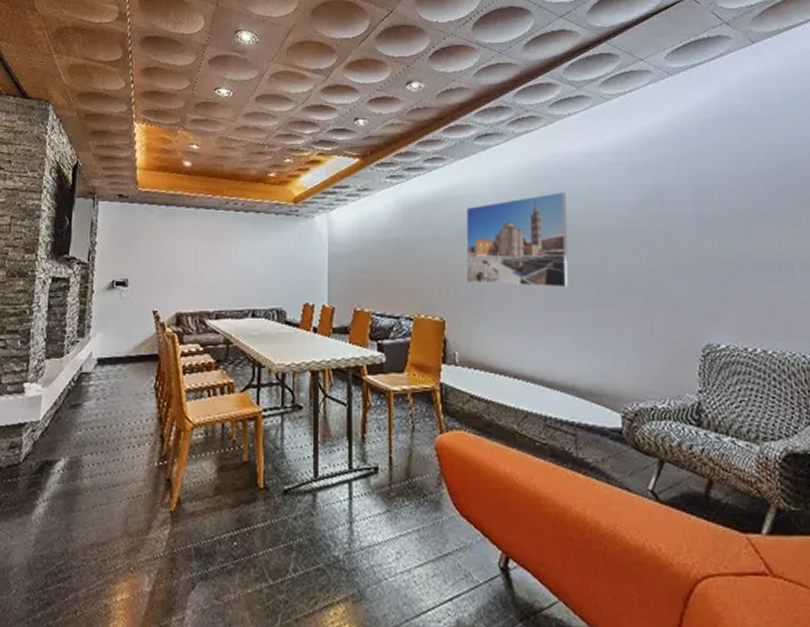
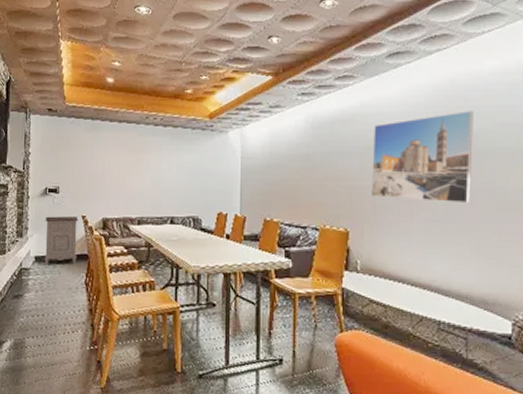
nightstand: none [108,312,149,370] -> present [44,216,78,266]

